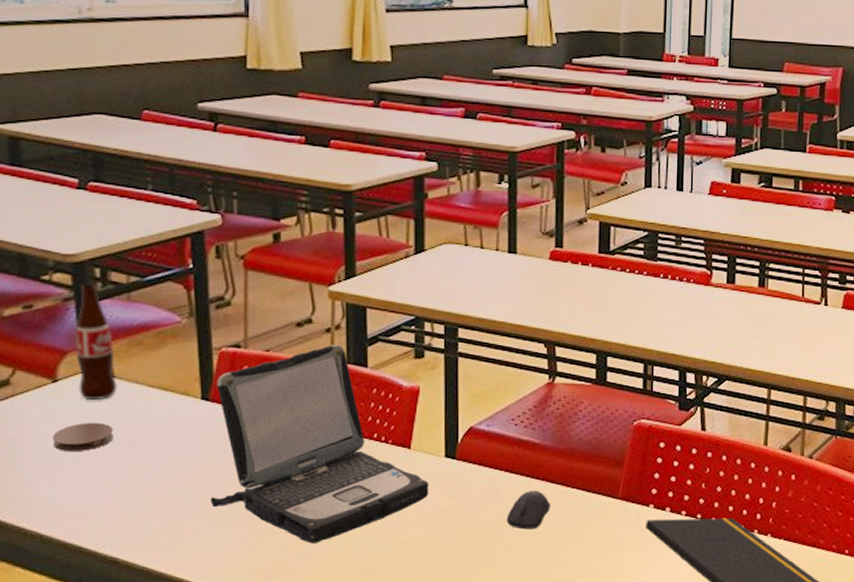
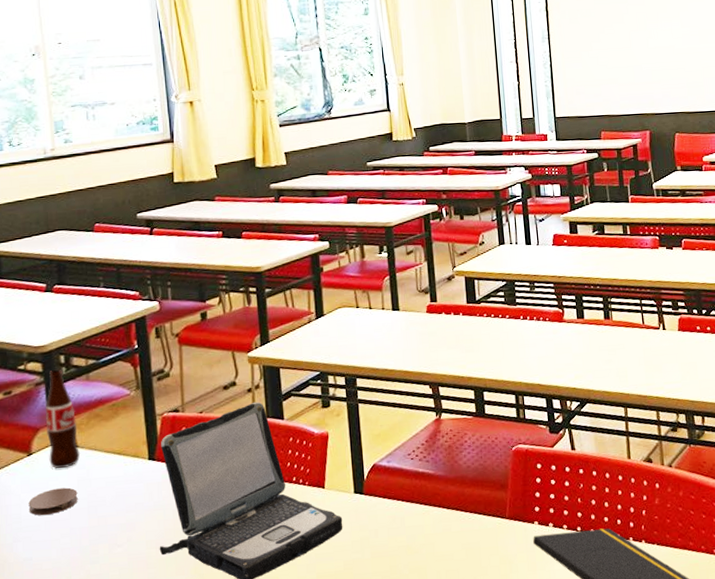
computer mouse: present [506,490,551,530] -> none [411,516,449,554]

